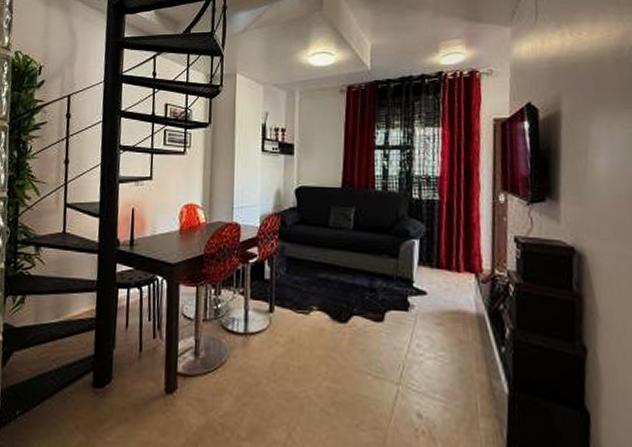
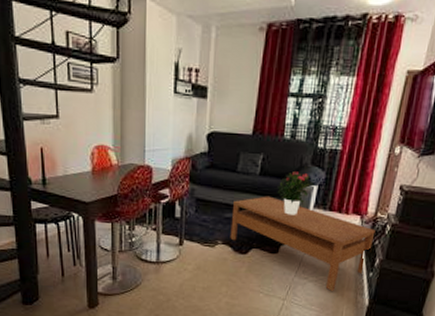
coffee table: none [326,252,497,373] -> present [230,196,376,291]
potted flower: none [374,225,415,274] -> present [277,172,314,215]

